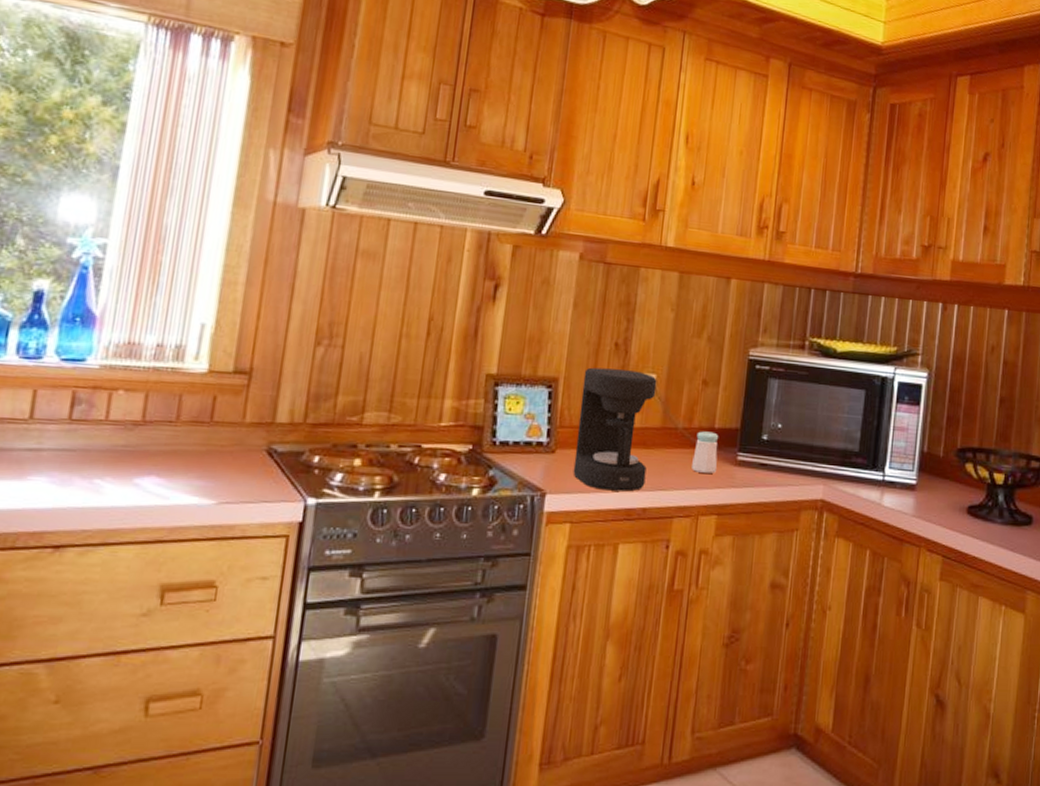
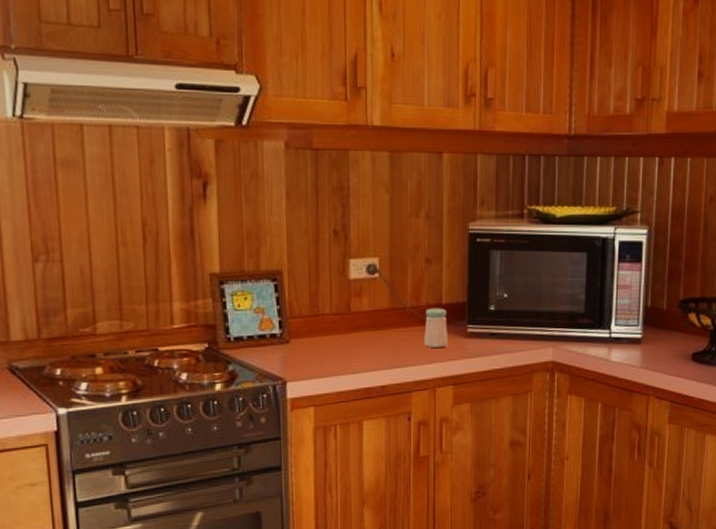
coffee maker: present [573,367,657,492] -> none [307,256,381,373]

